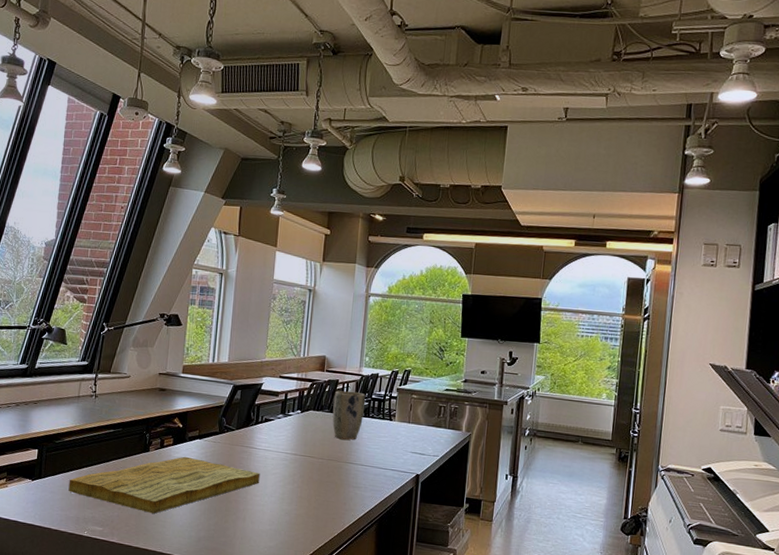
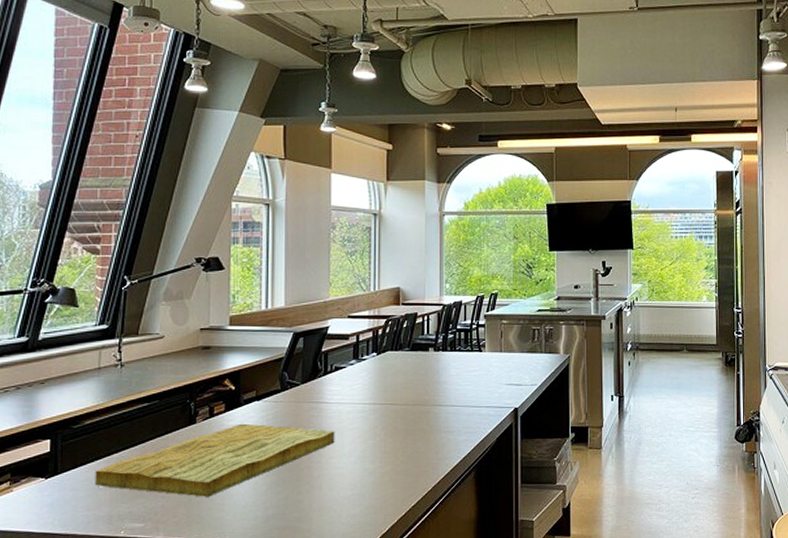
plant pot: present [332,391,365,440] -> none [413,324,449,379]

